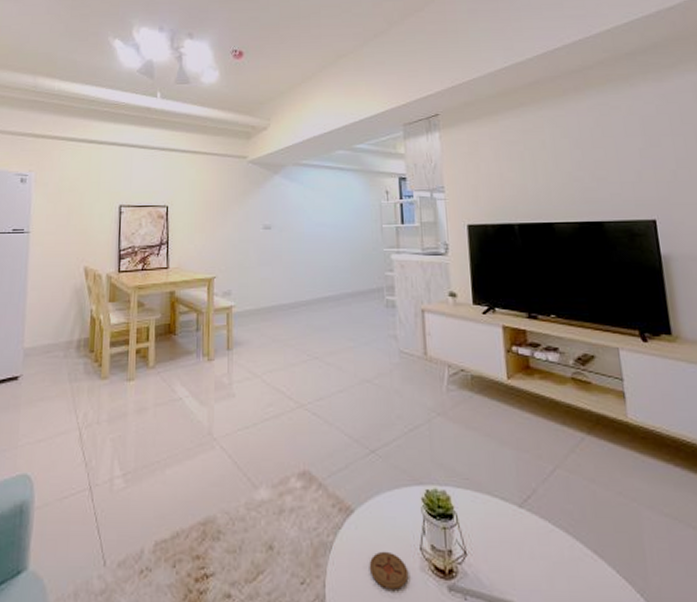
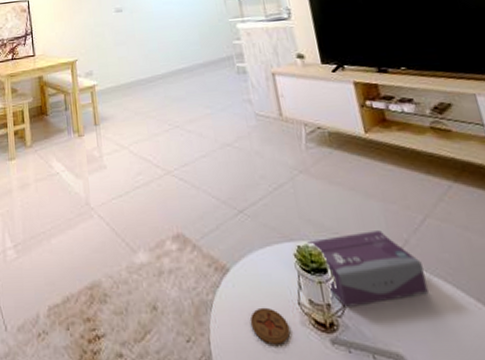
tissue box: none [437,479,549,554] -> present [307,231,428,307]

